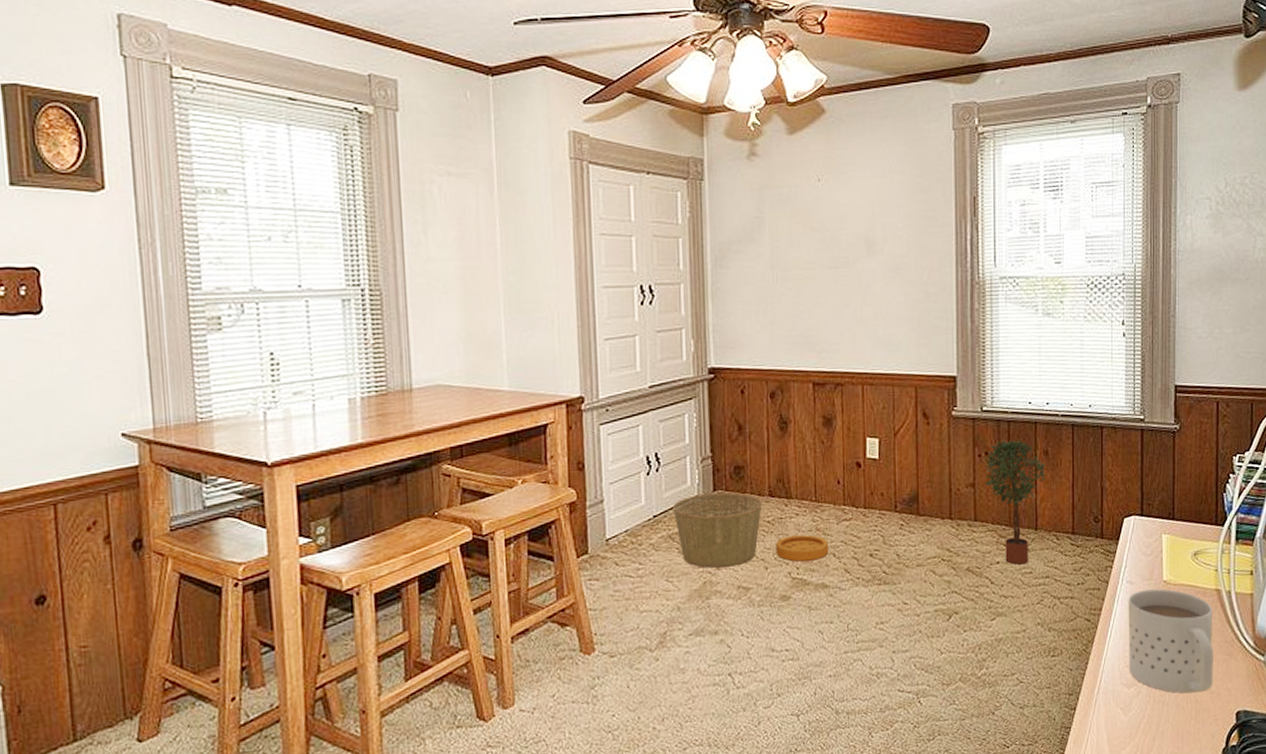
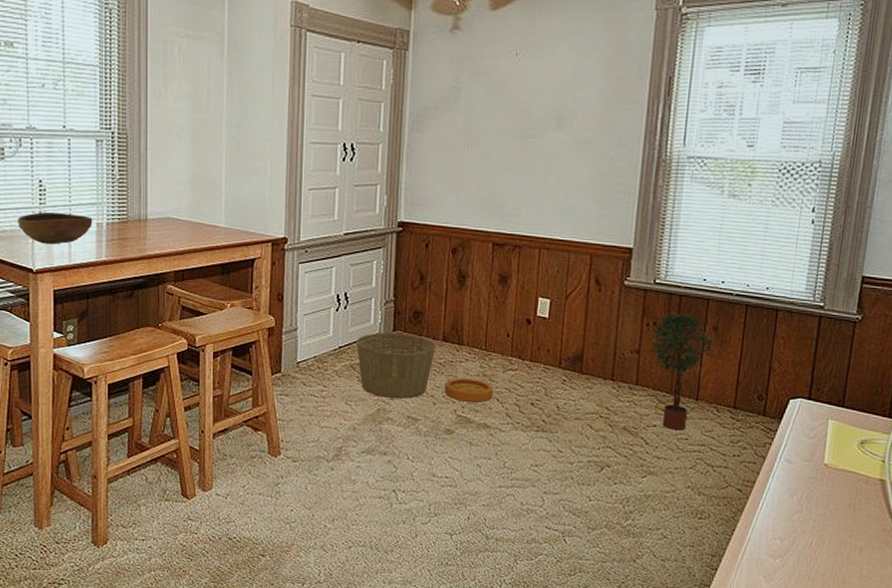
bowl: none [244,390,343,430] -> present [18,212,93,245]
mug: present [1128,589,1213,694] -> none [776,470,875,574]

